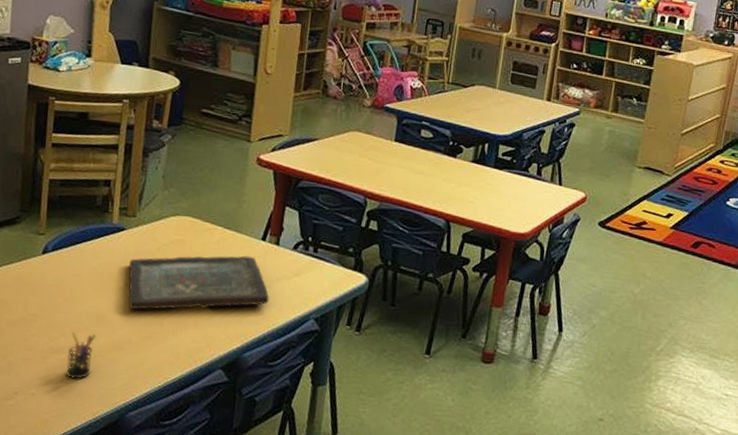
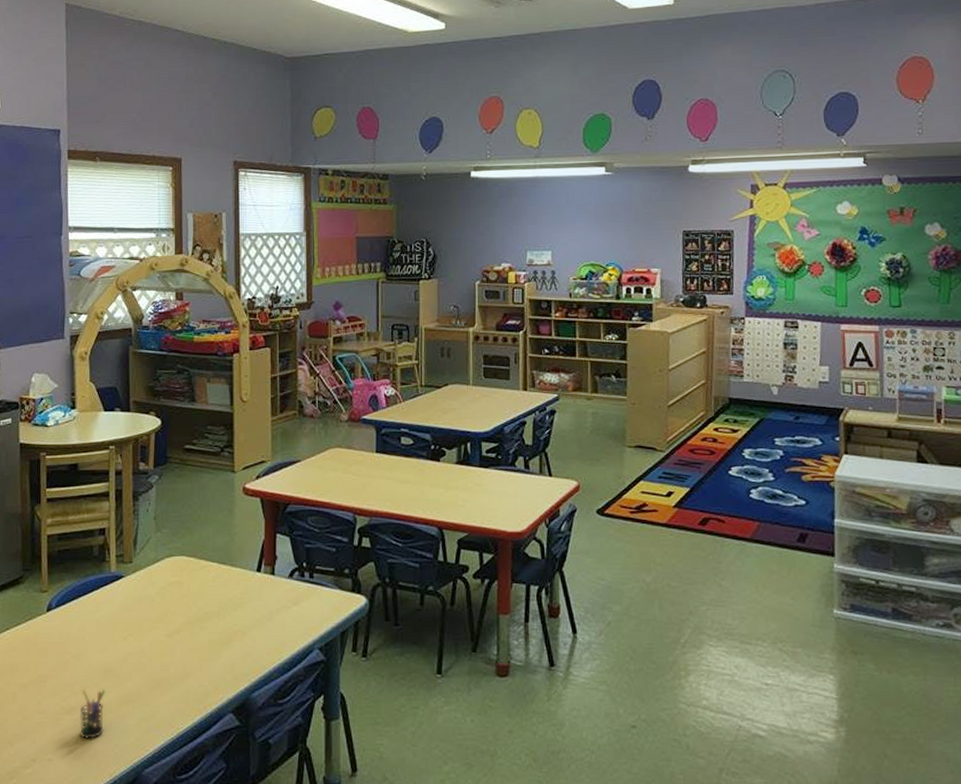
board game: present [128,255,269,309] -> none [131,590,271,658]

